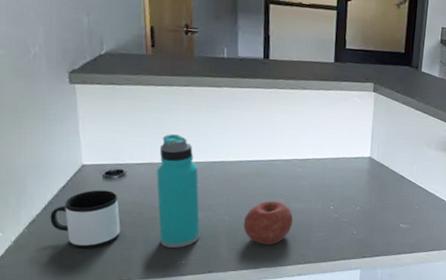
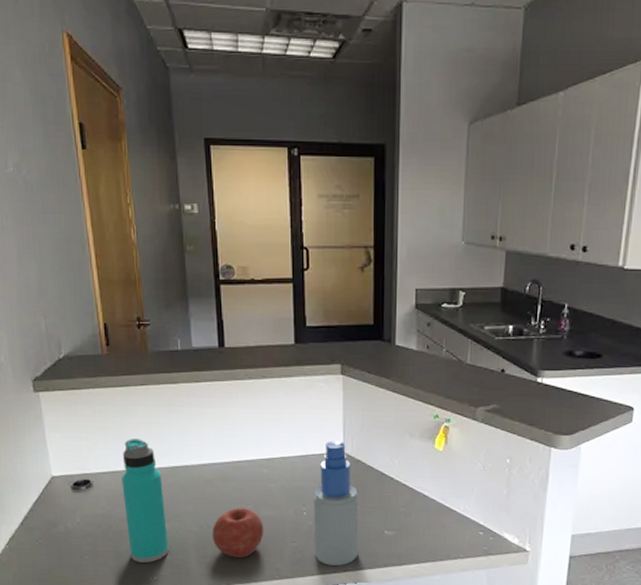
mug: present [50,190,121,249] -> none [27,502,93,565]
spray bottle: none [338,147,380,253] -> present [313,440,359,566]

